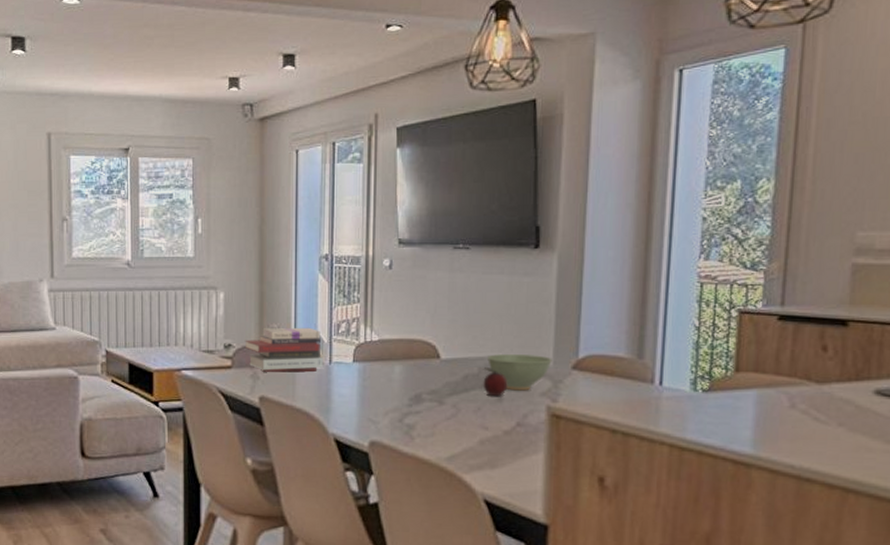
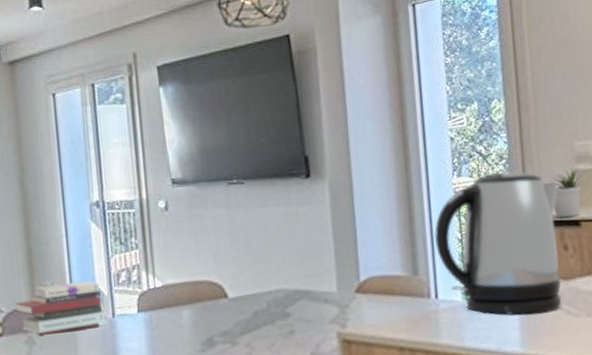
fruit: present [483,368,508,396] -> none [272,301,298,330]
bowl: present [488,354,552,391] -> none [274,283,337,322]
kettle: none [667,259,826,414] -> present [434,171,562,316]
potted plant: none [816,260,859,316] -> present [553,167,582,219]

